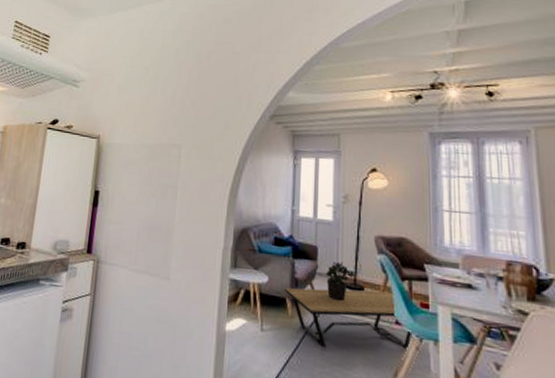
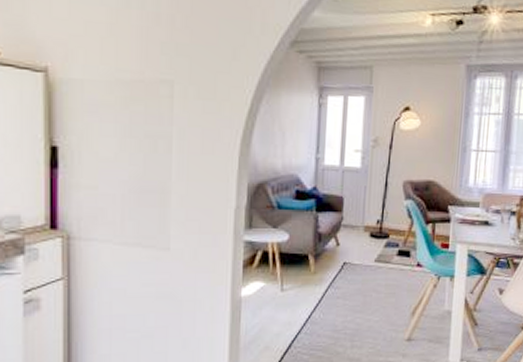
coffee table: present [284,287,413,349] -> none [306,237,432,298]
potted plant: present [325,261,354,302] -> none [350,211,380,252]

